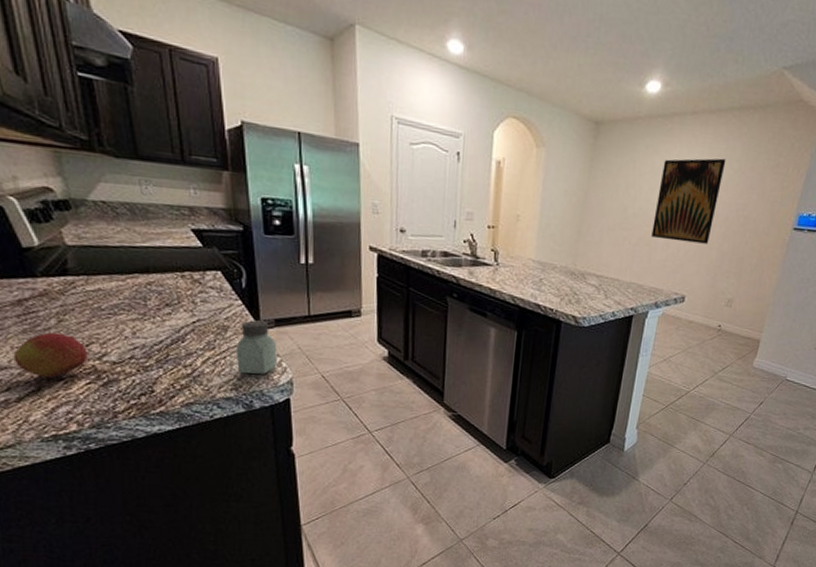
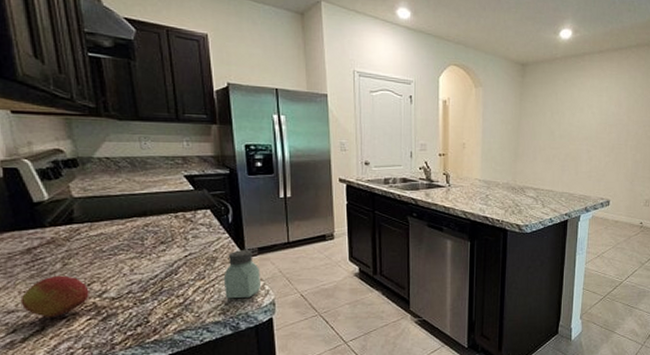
wall art: present [651,158,726,244] -> none [576,86,631,156]

